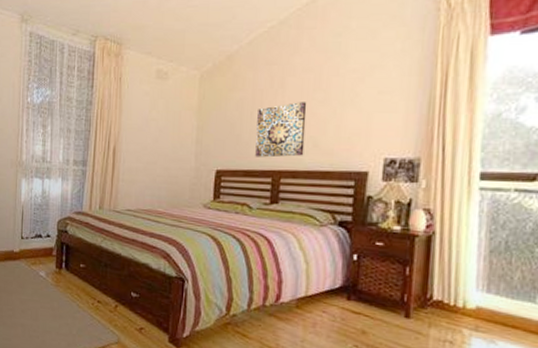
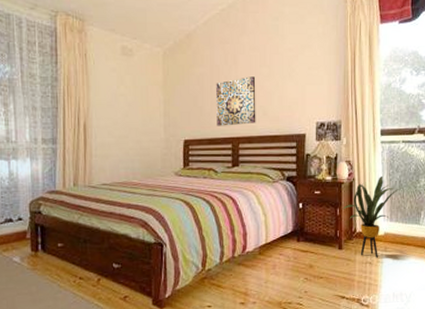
house plant: none [414,232,510,337] -> present [342,175,402,258]

